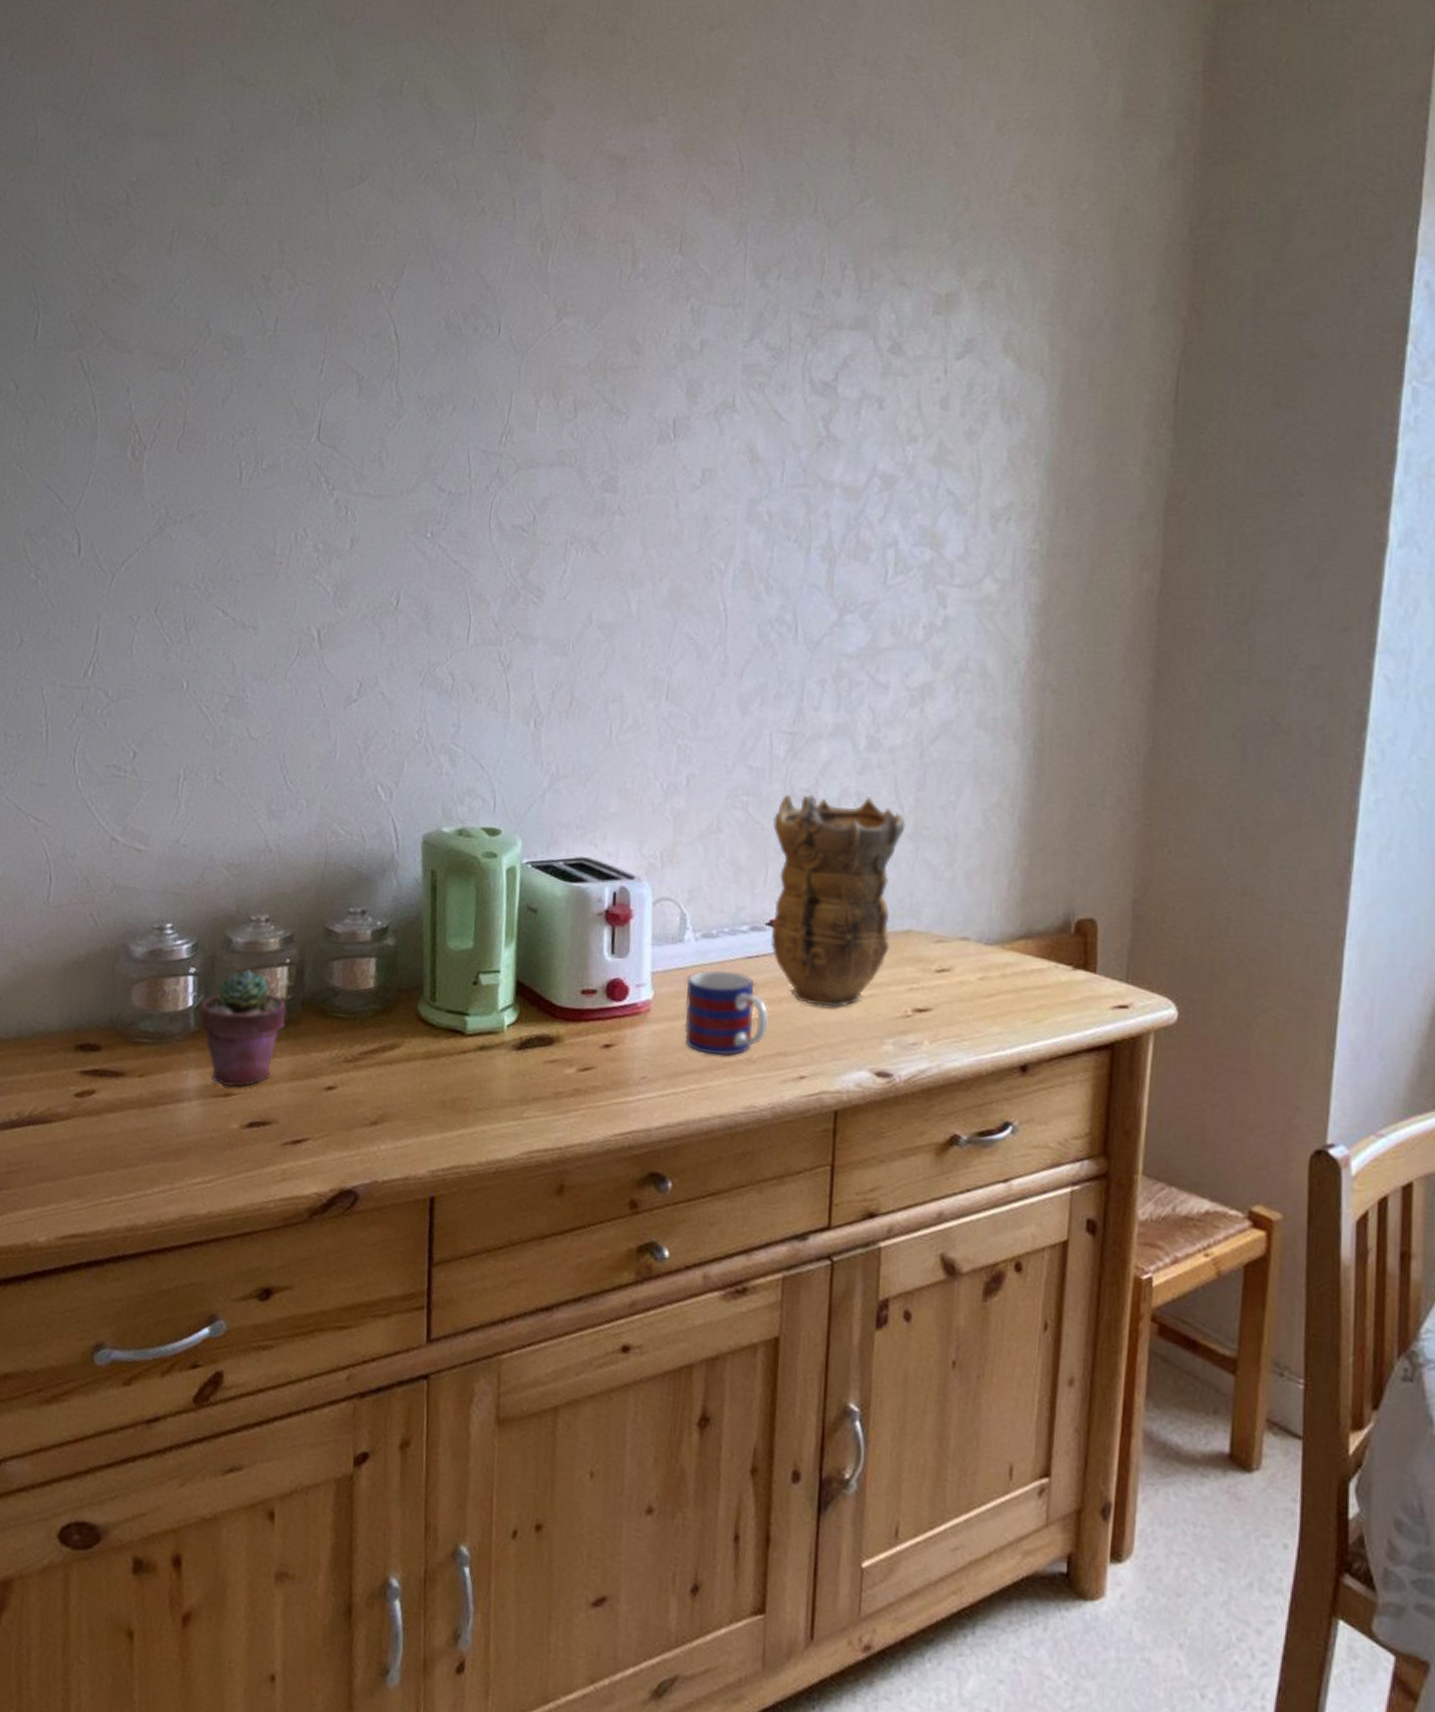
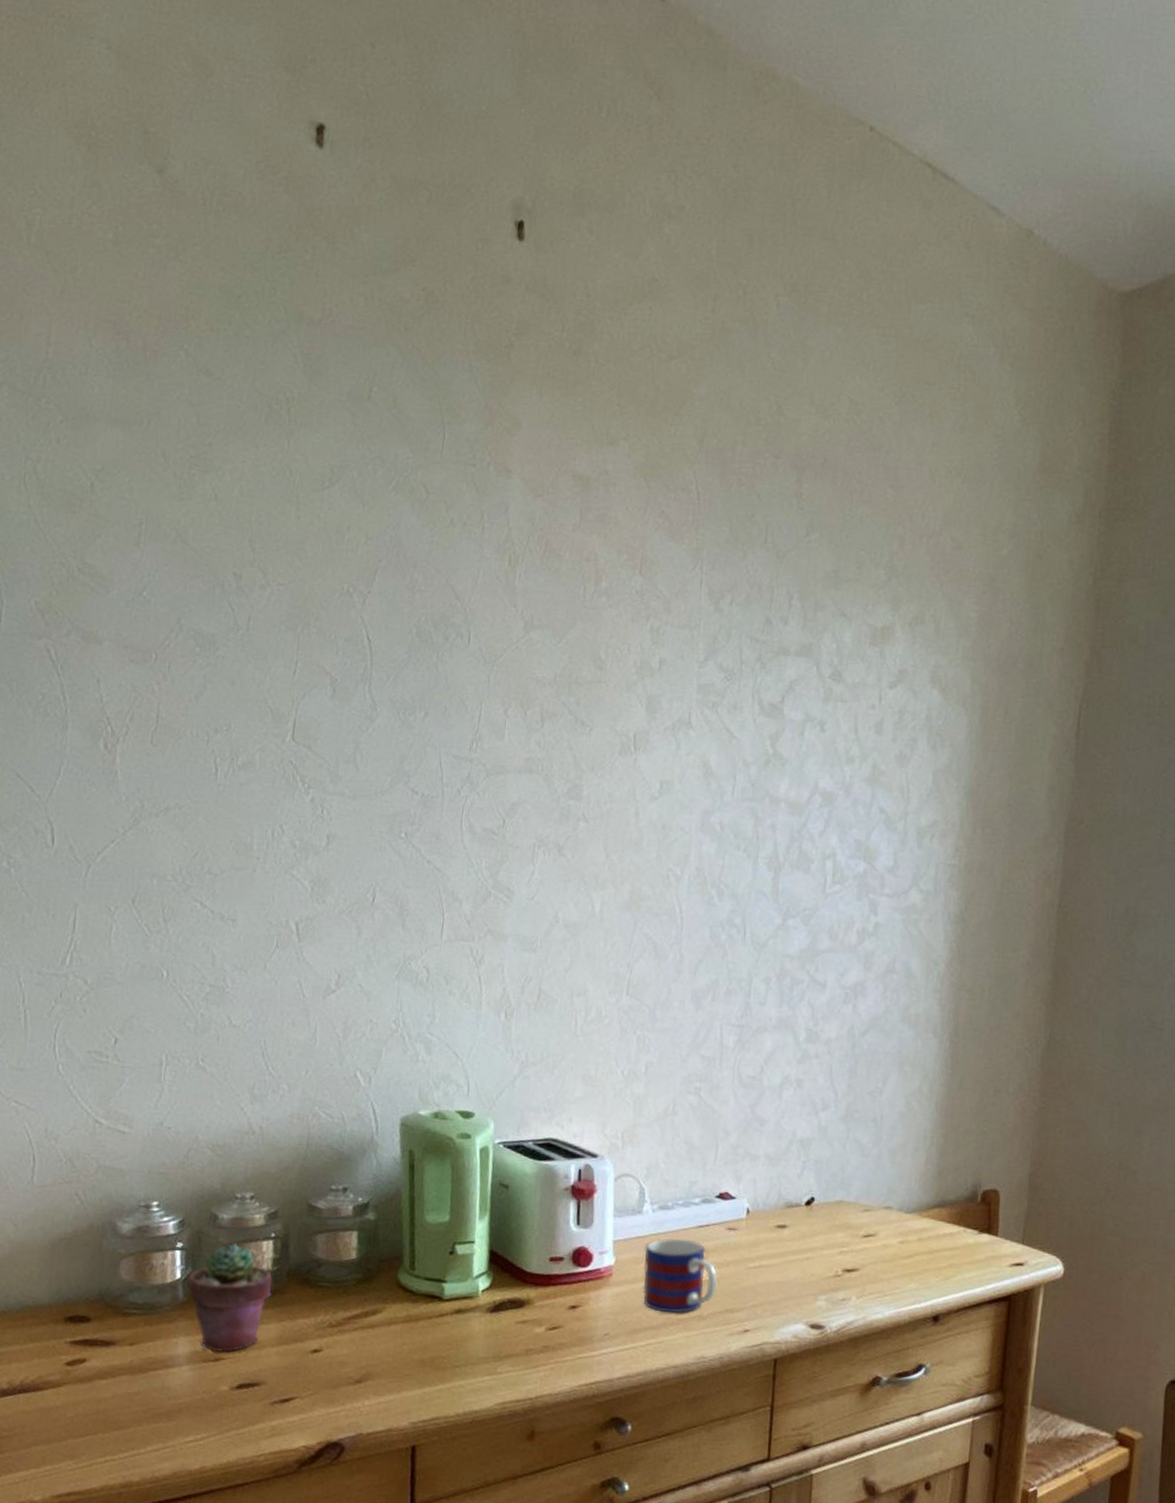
vase: present [771,794,906,1008] -> none [720,1081,839,1269]

